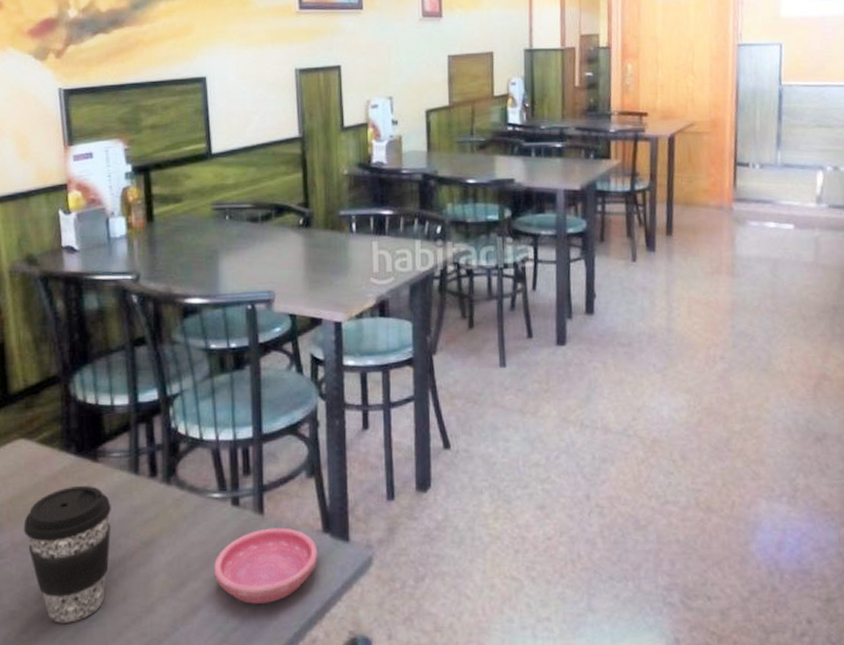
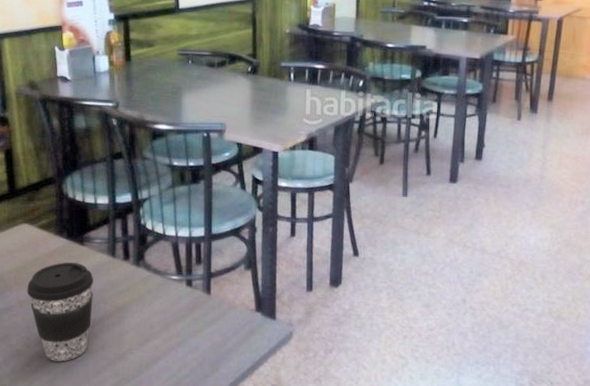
saucer: present [214,527,318,604] -> none [171,305,251,360]

